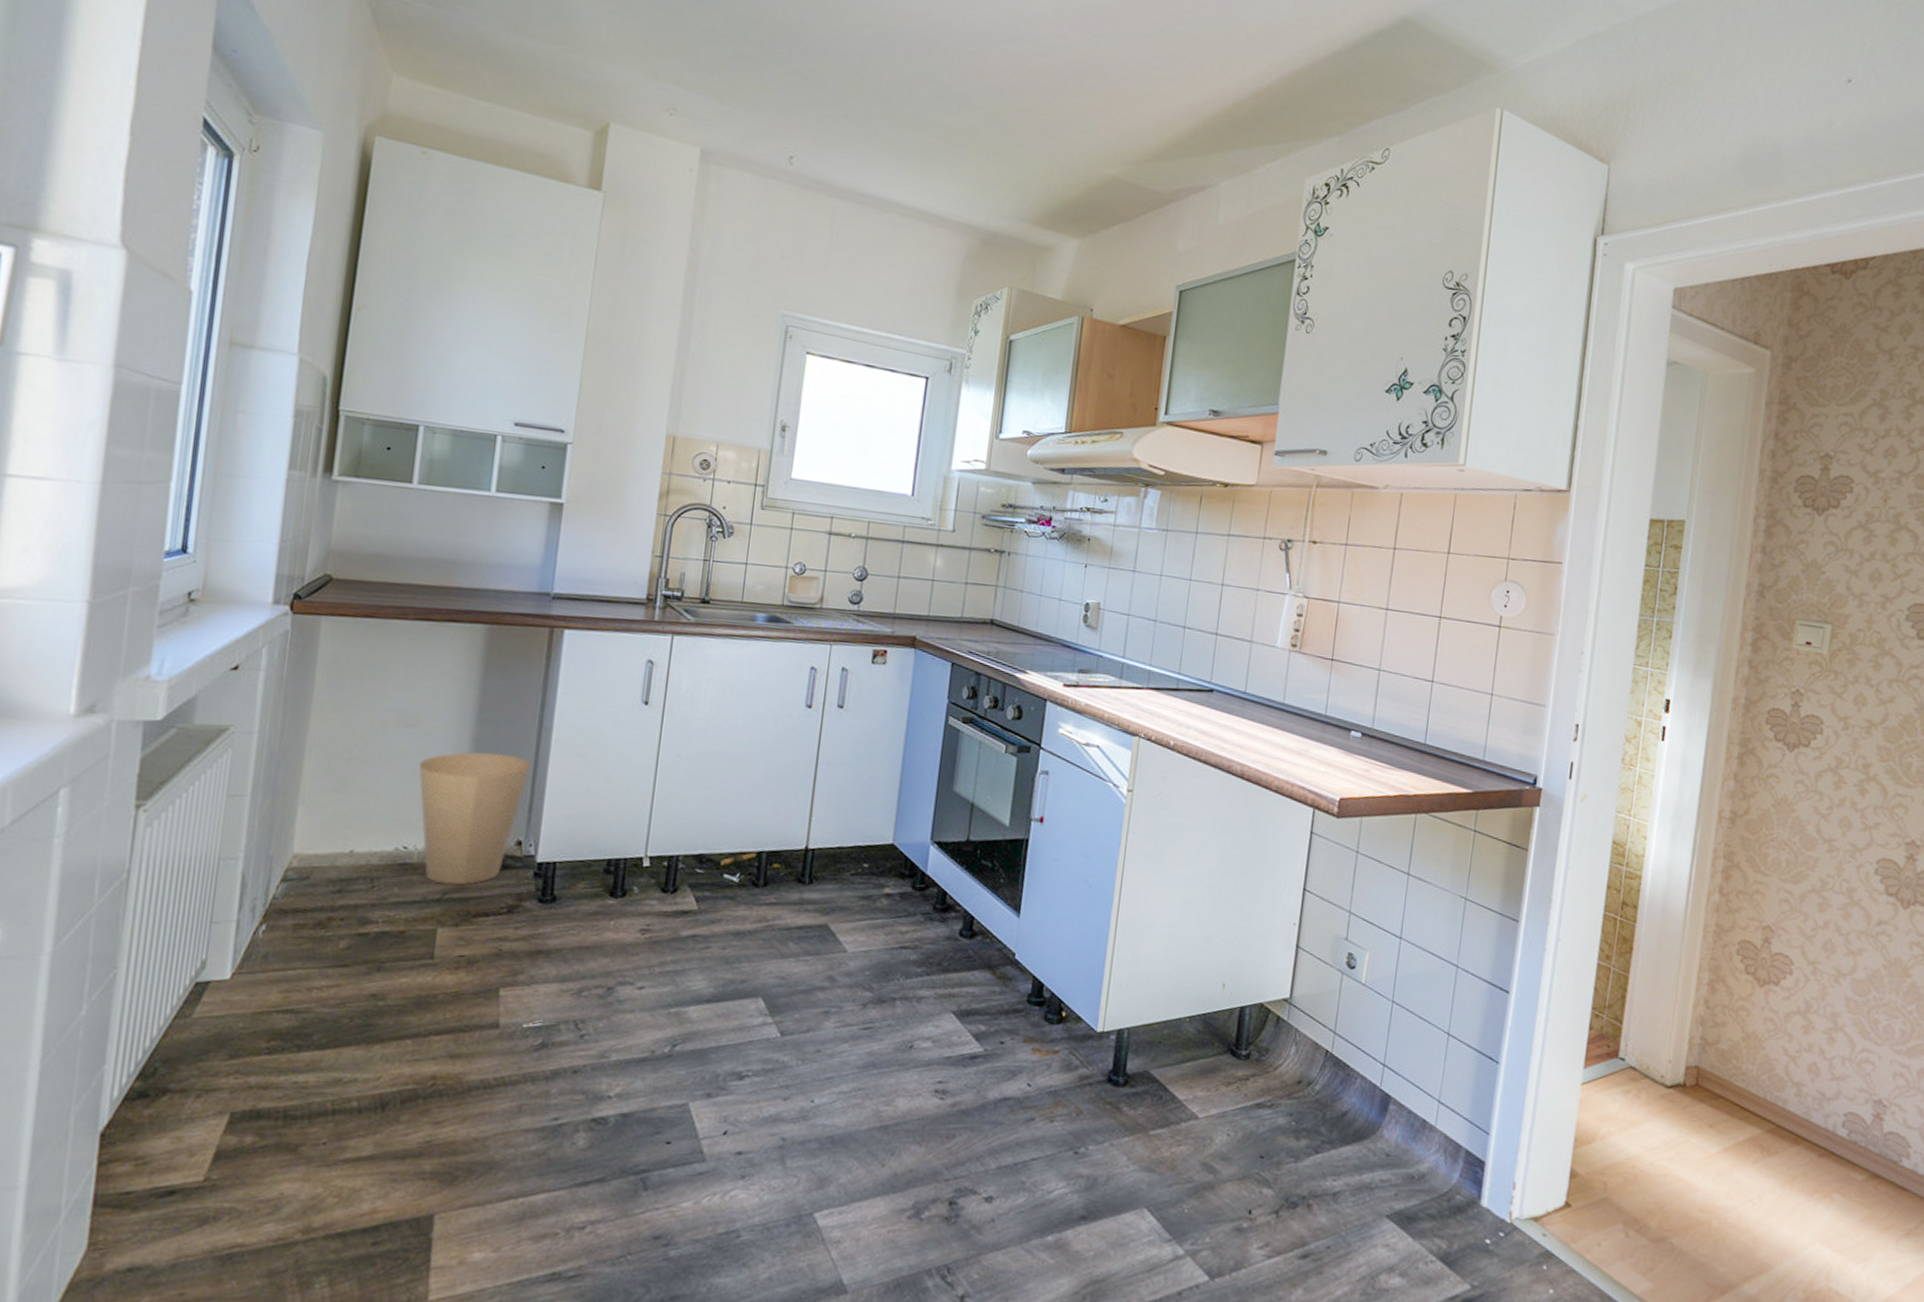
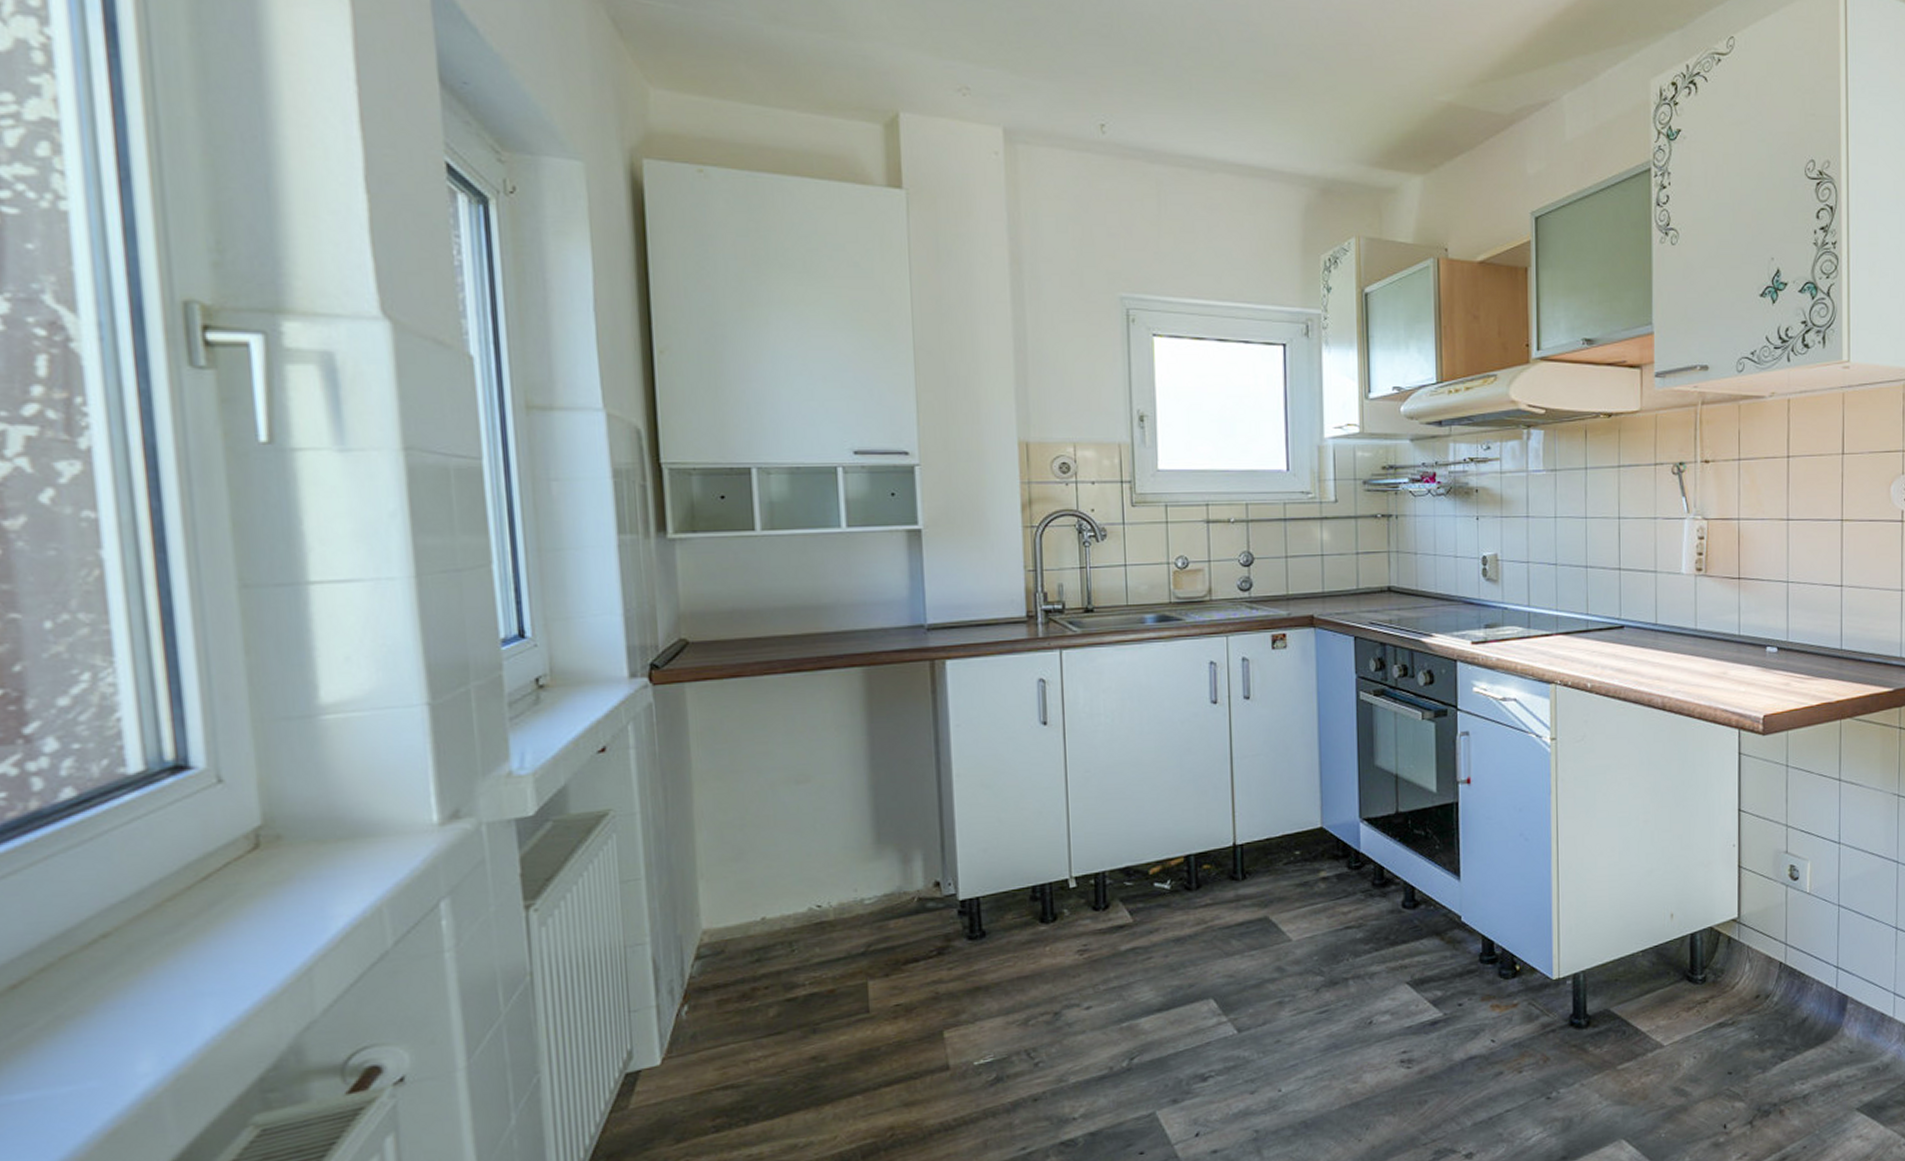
trash can: present [418,752,531,886] -> none [818,796,935,938]

